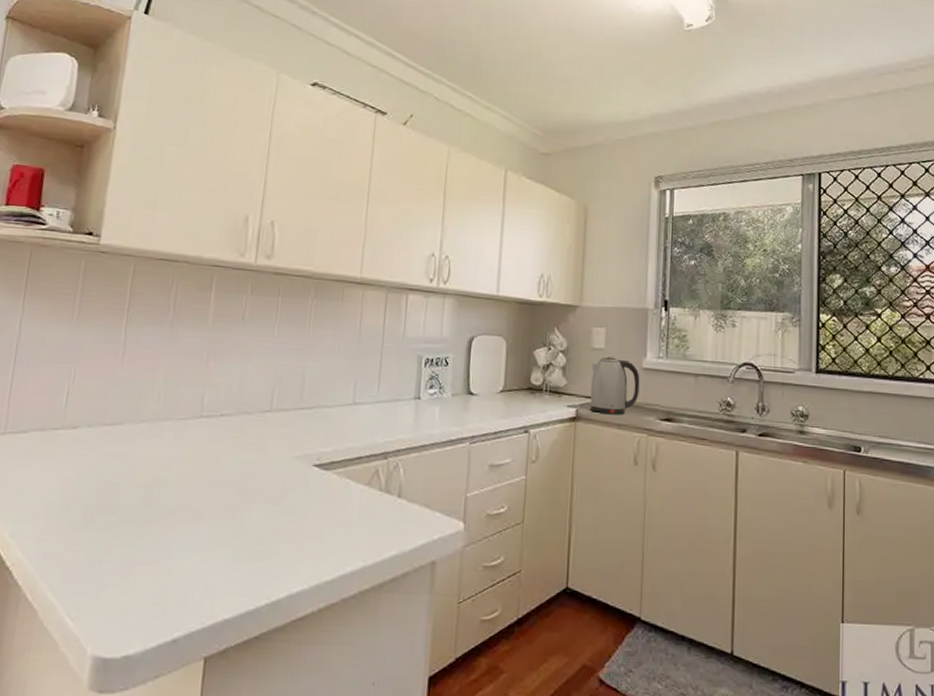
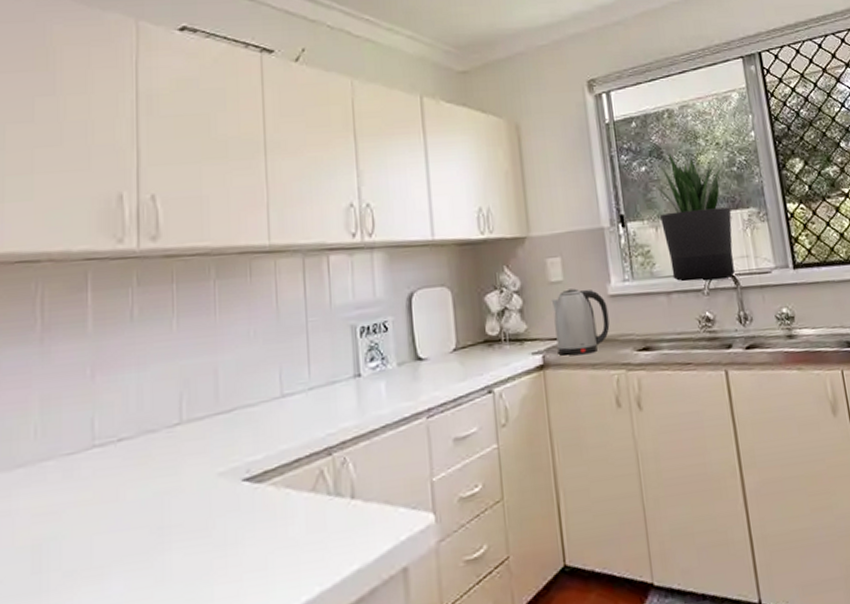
planter: none [700,251,767,371] -> present [655,152,735,282]

